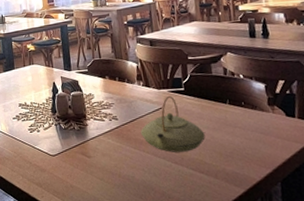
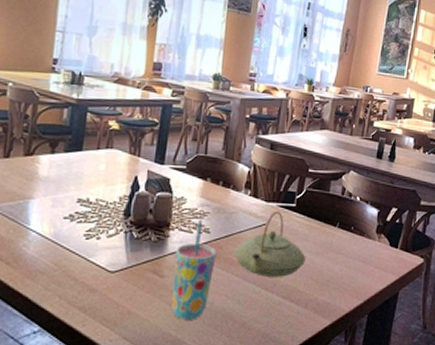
cup: none [94,109,129,191] -> present [171,219,217,320]

